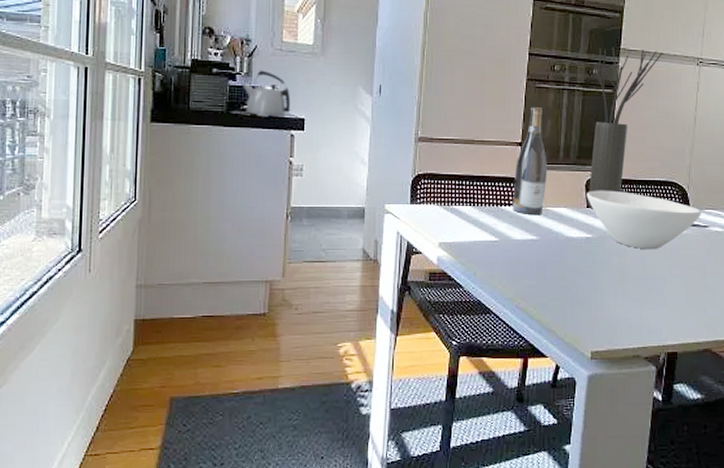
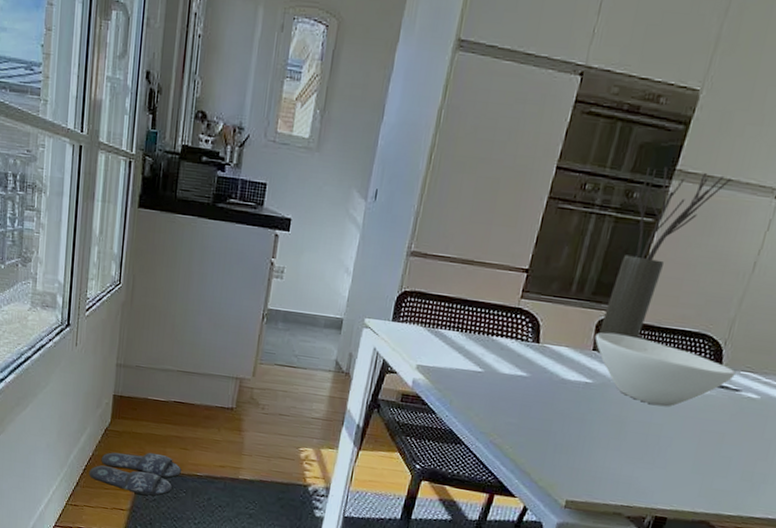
slippers: none [110,376,216,428] -> present [88,452,181,496]
kettle: present [241,70,291,117] -> none [229,162,279,215]
wine bottle: present [513,106,547,214] -> none [505,229,561,351]

